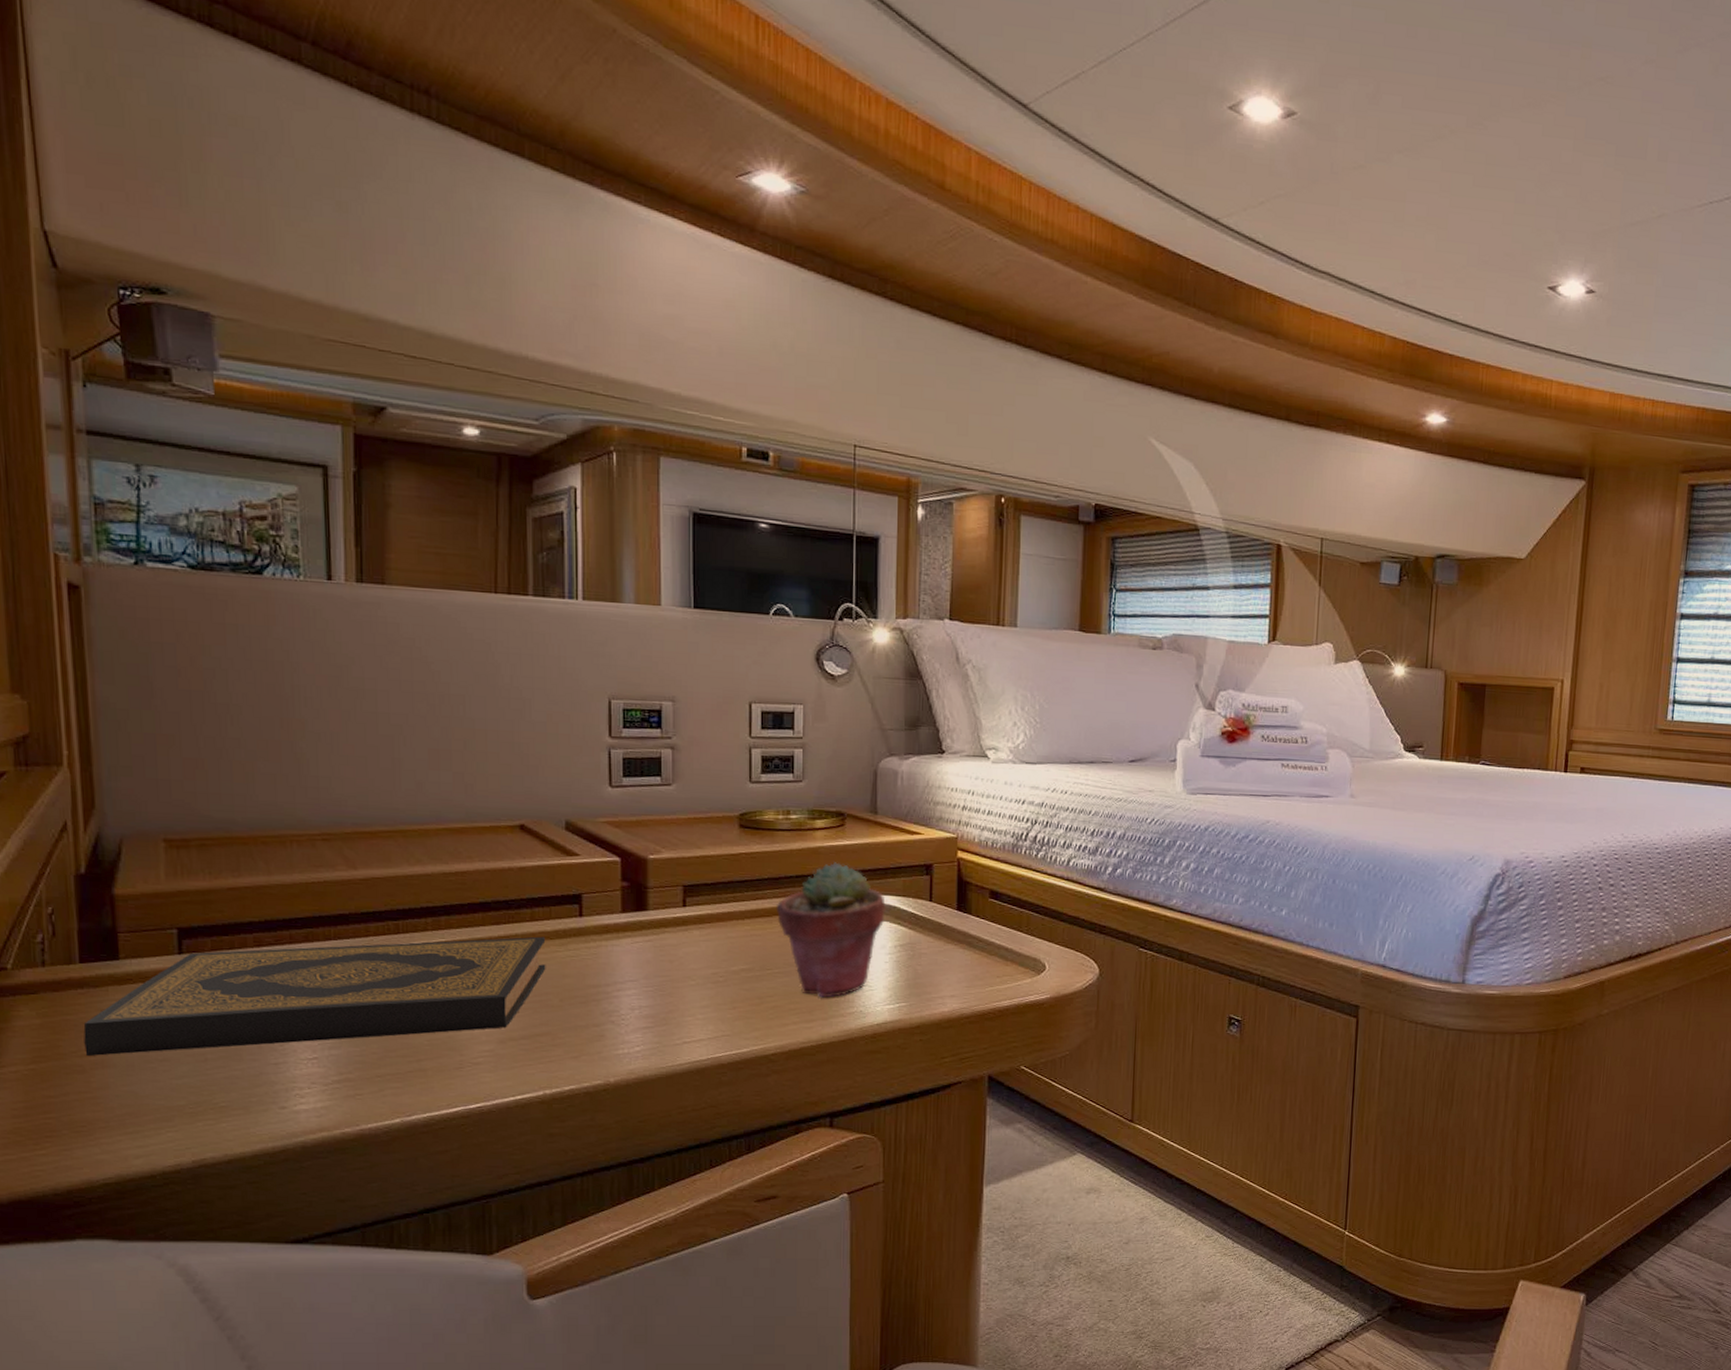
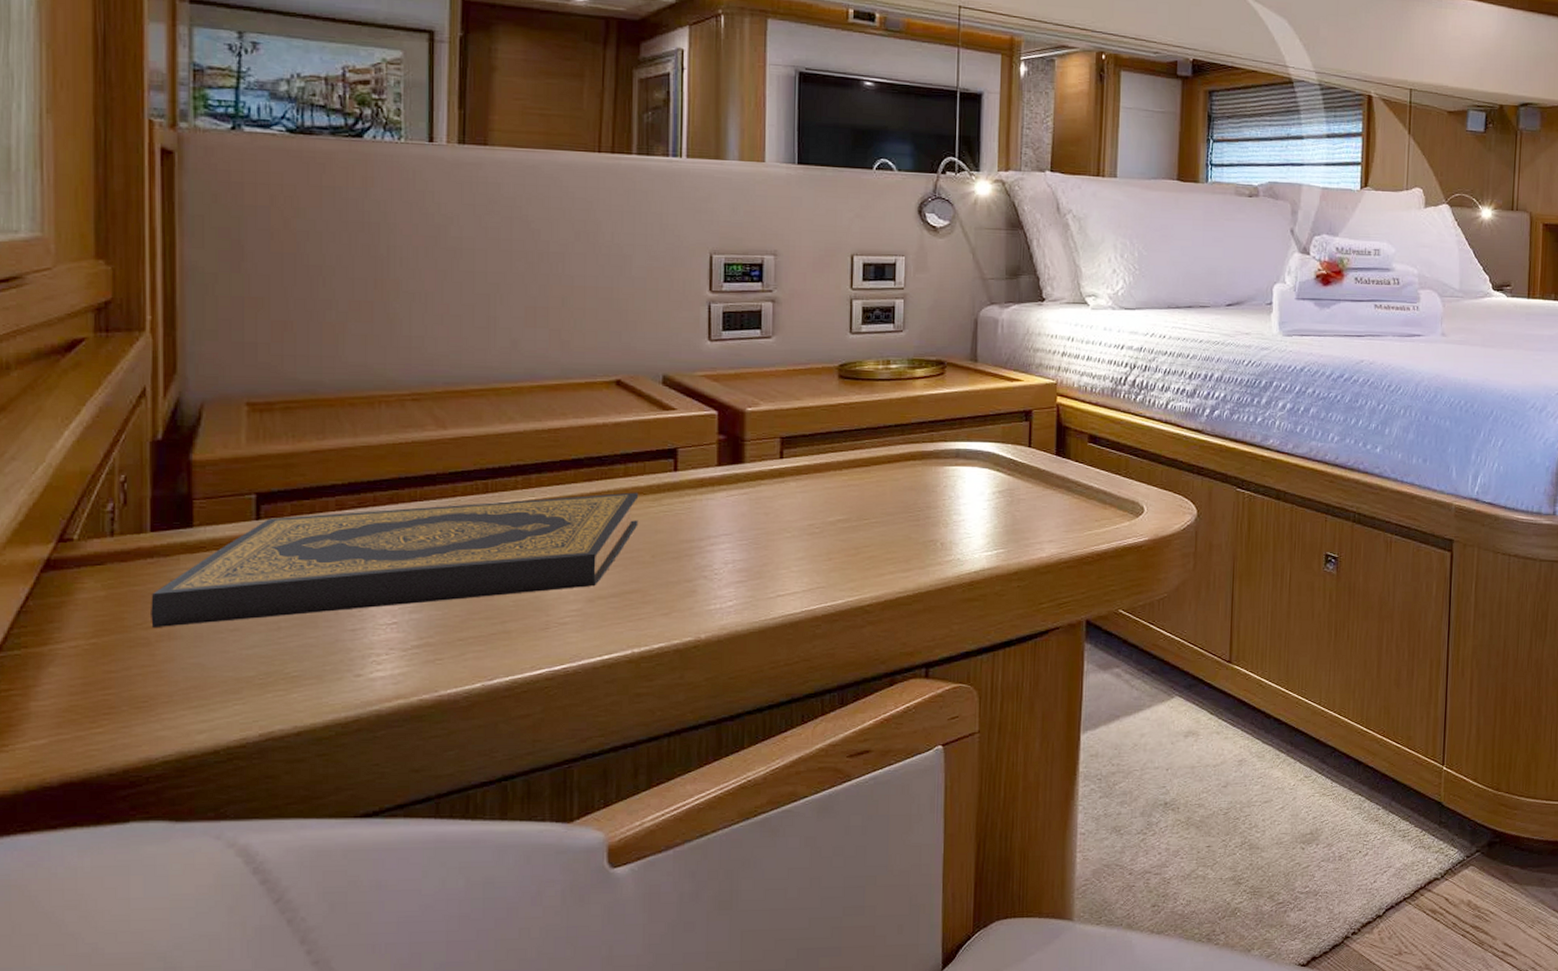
potted succulent: present [776,862,886,998] -> none [874,410,985,546]

